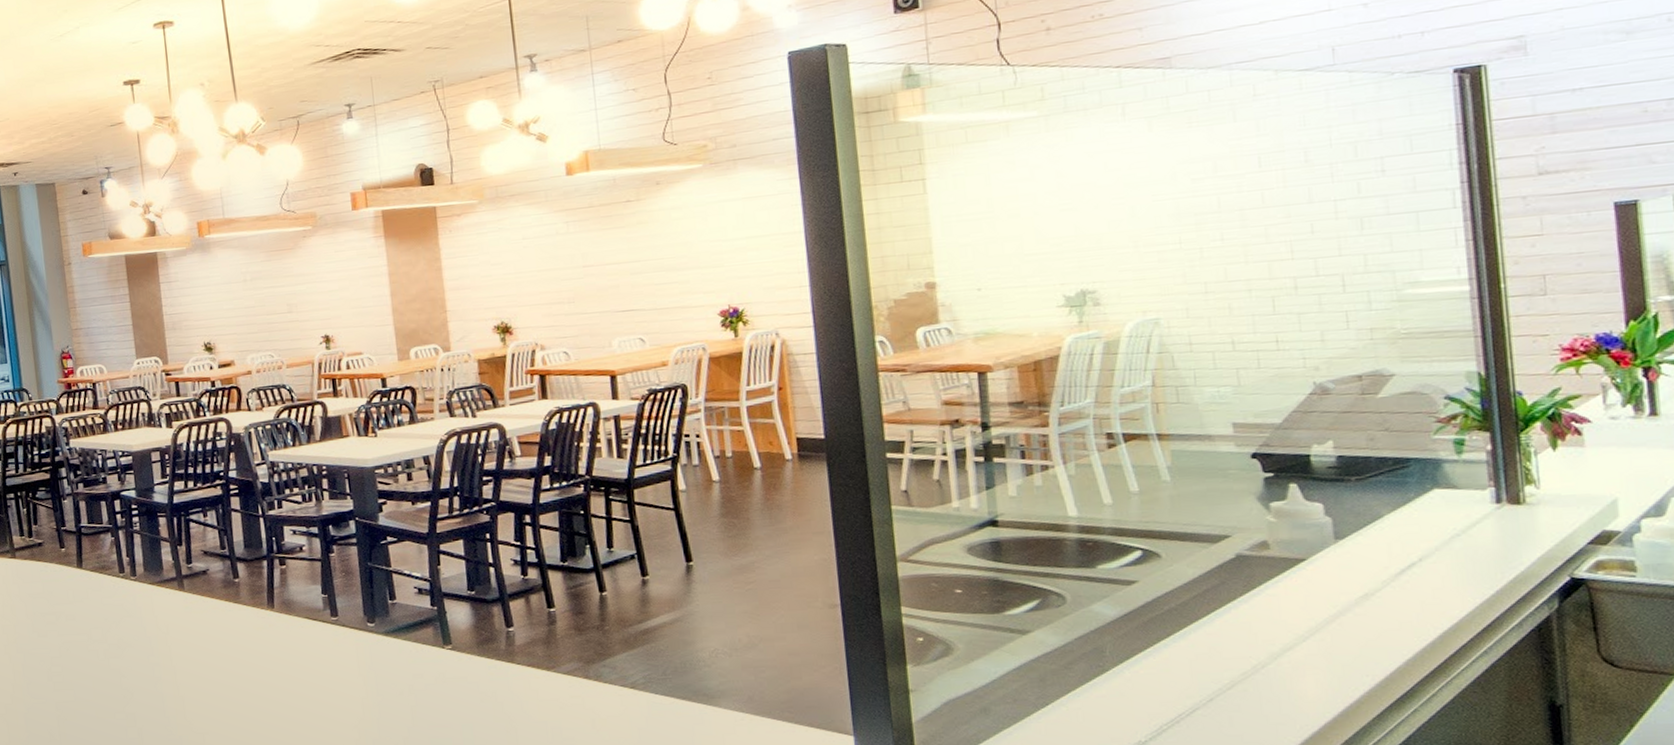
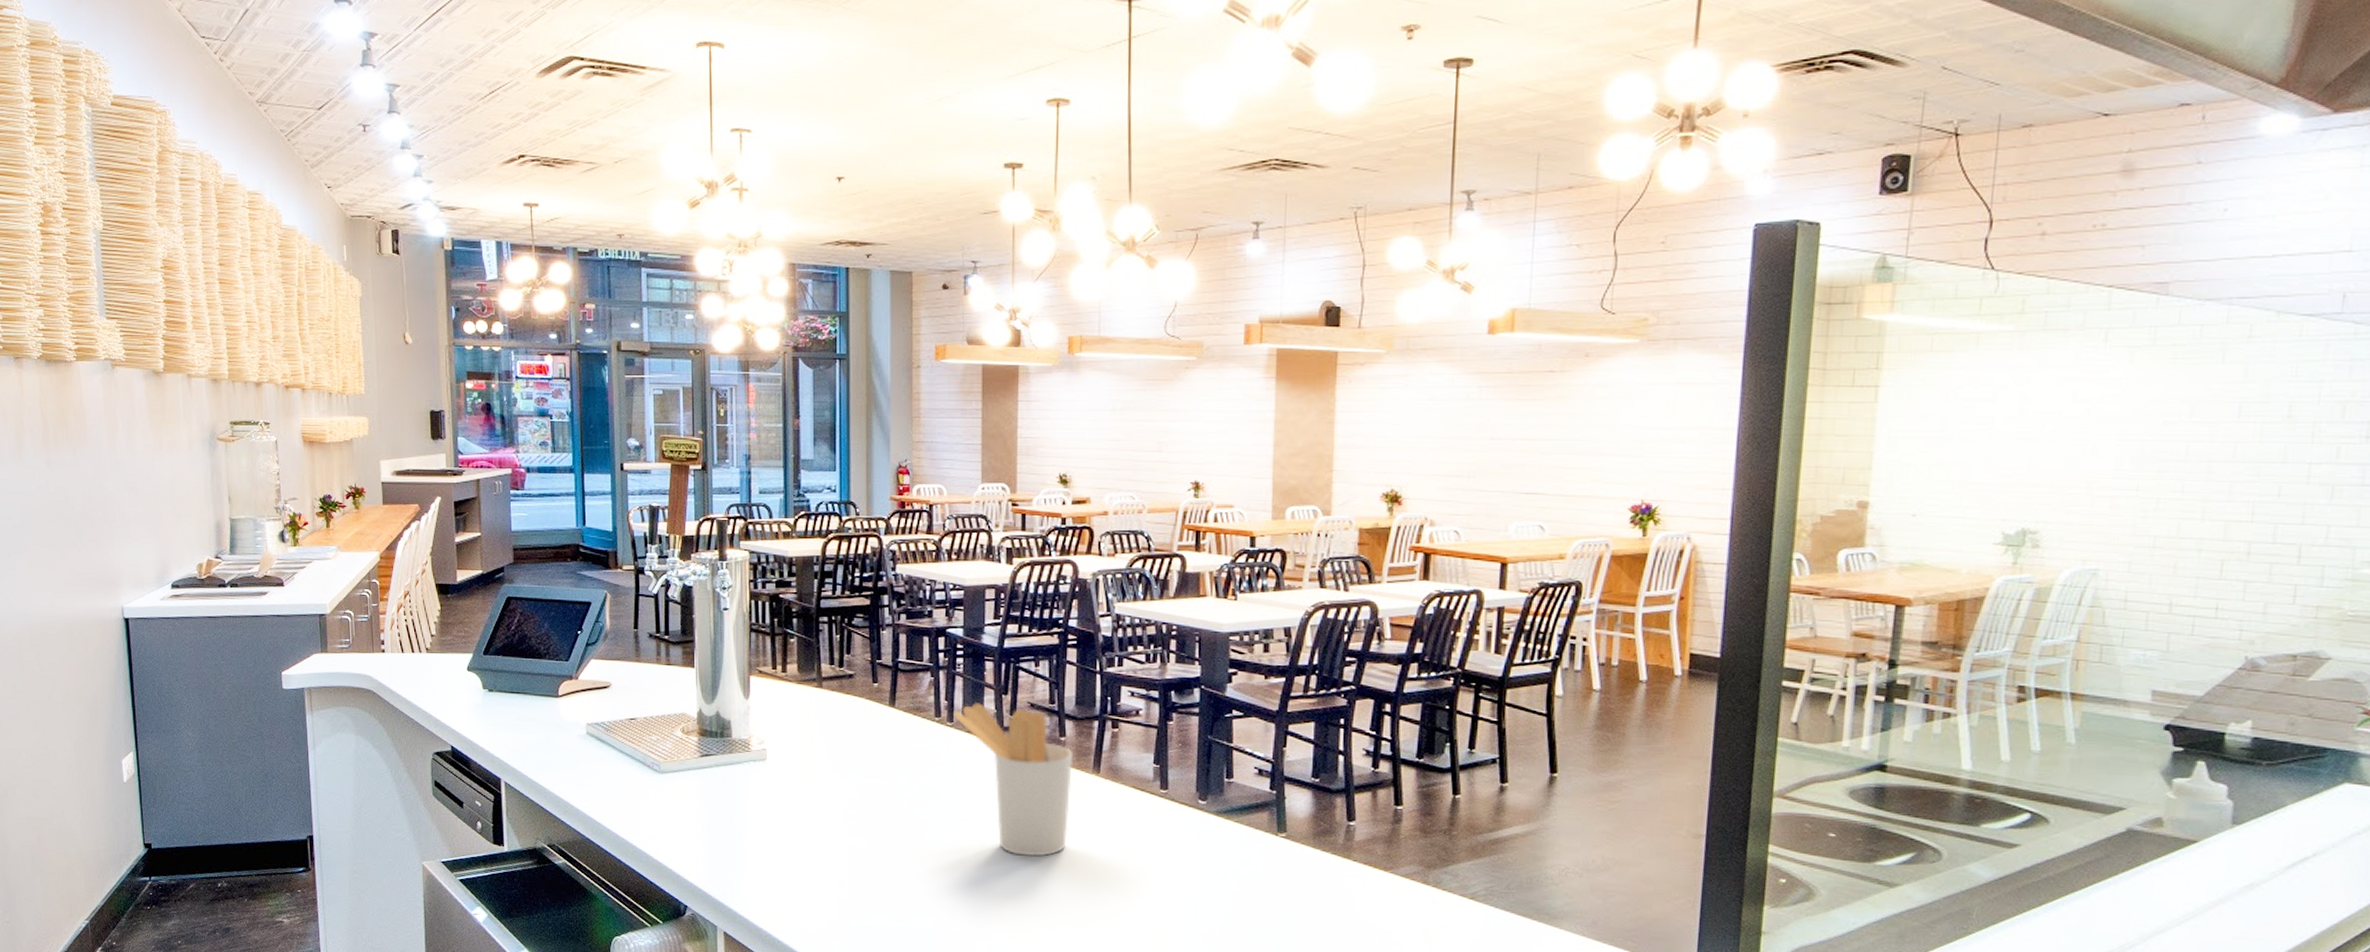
utensil holder: none [135,556,252,693] -> present [953,703,1072,857]

